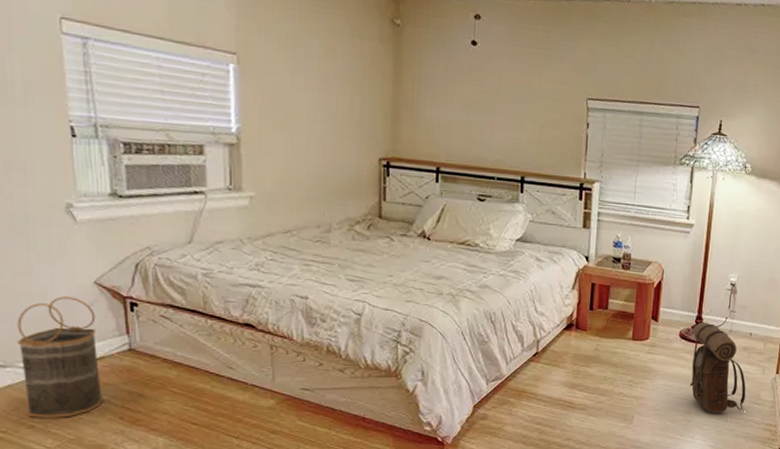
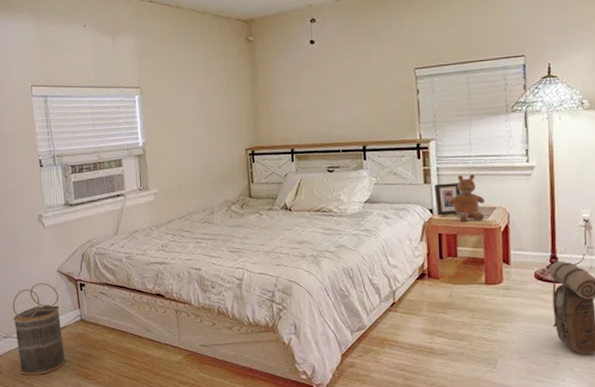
picture frame: none [592,230,619,265] -> present [433,183,461,216]
teddy bear: none [605,223,643,275] -> present [448,174,486,222]

